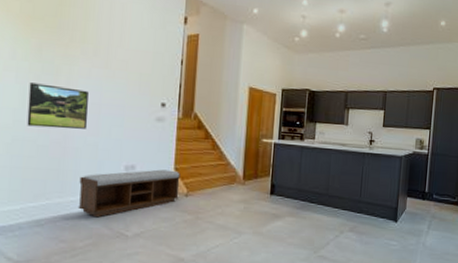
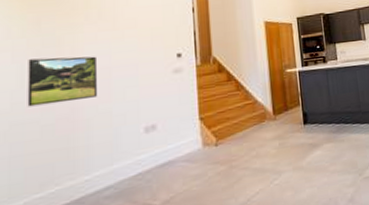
bench: present [78,169,181,218] -> none [94,121,208,193]

